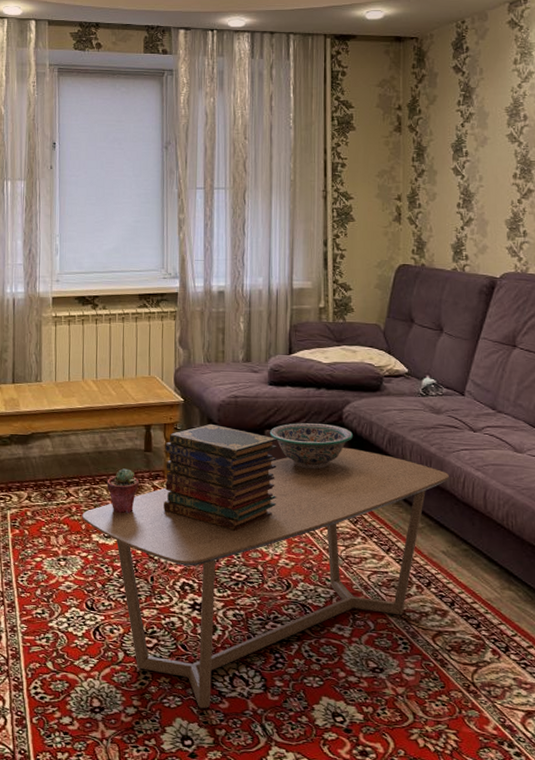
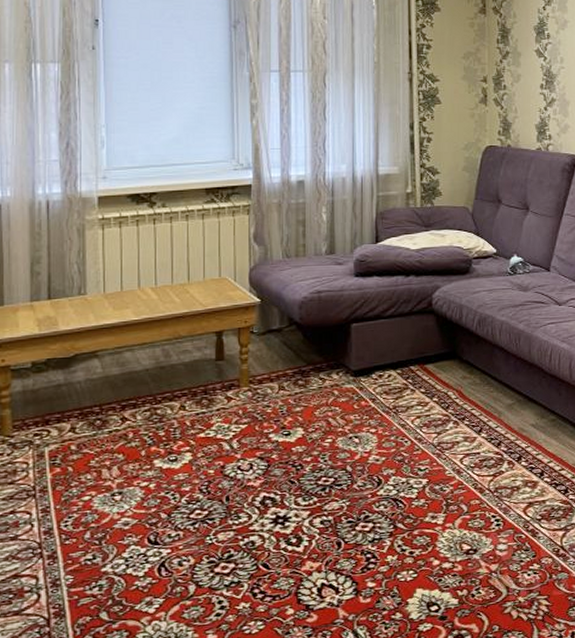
coffee table: present [82,447,449,709] -> none [141,333,537,628]
potted succulent: present [107,468,139,514] -> none [171,382,210,433]
book stack: present [164,423,277,531] -> none [239,322,365,434]
decorative bowl: present [269,422,353,470] -> none [356,311,443,360]

